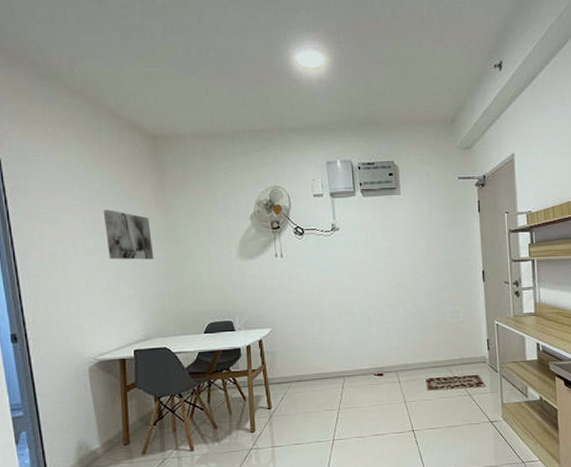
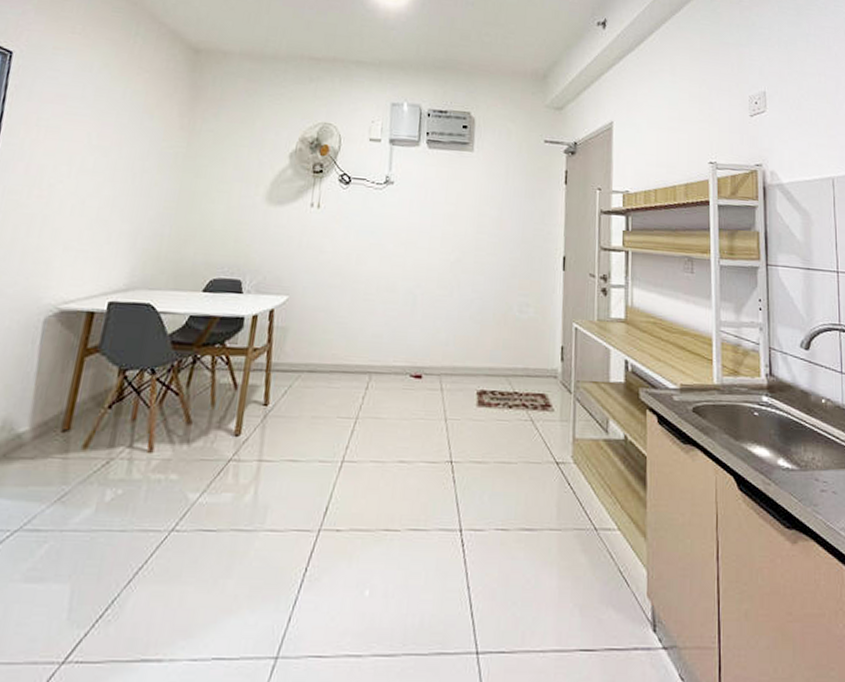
wall art: present [103,210,154,260] -> none [107,124,169,190]

